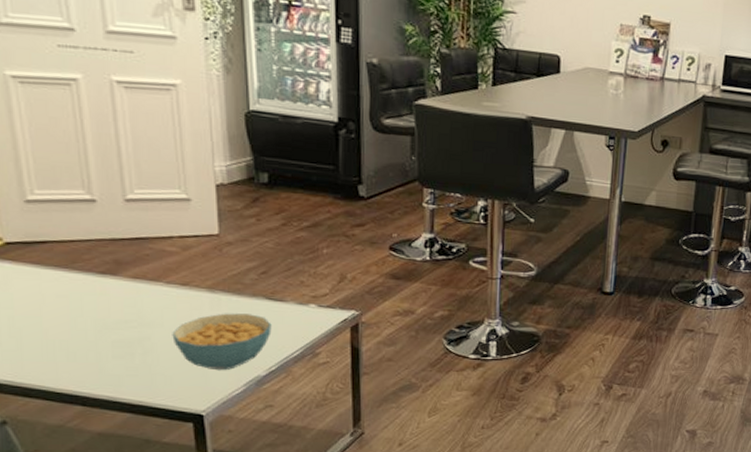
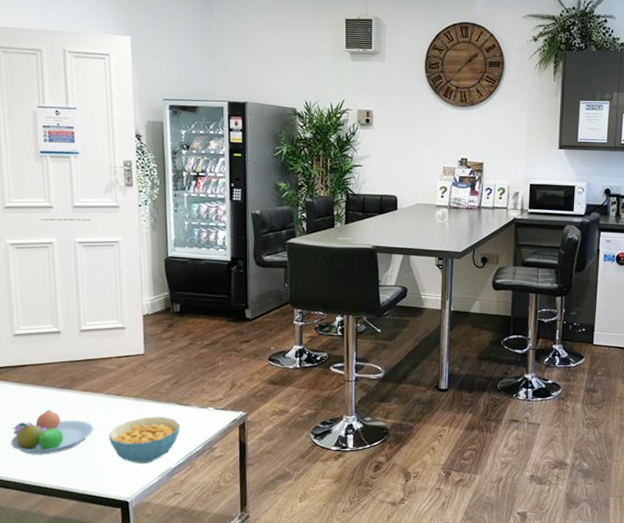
fruit bowl: none [29,299,151,357] -> present [10,409,94,455]

